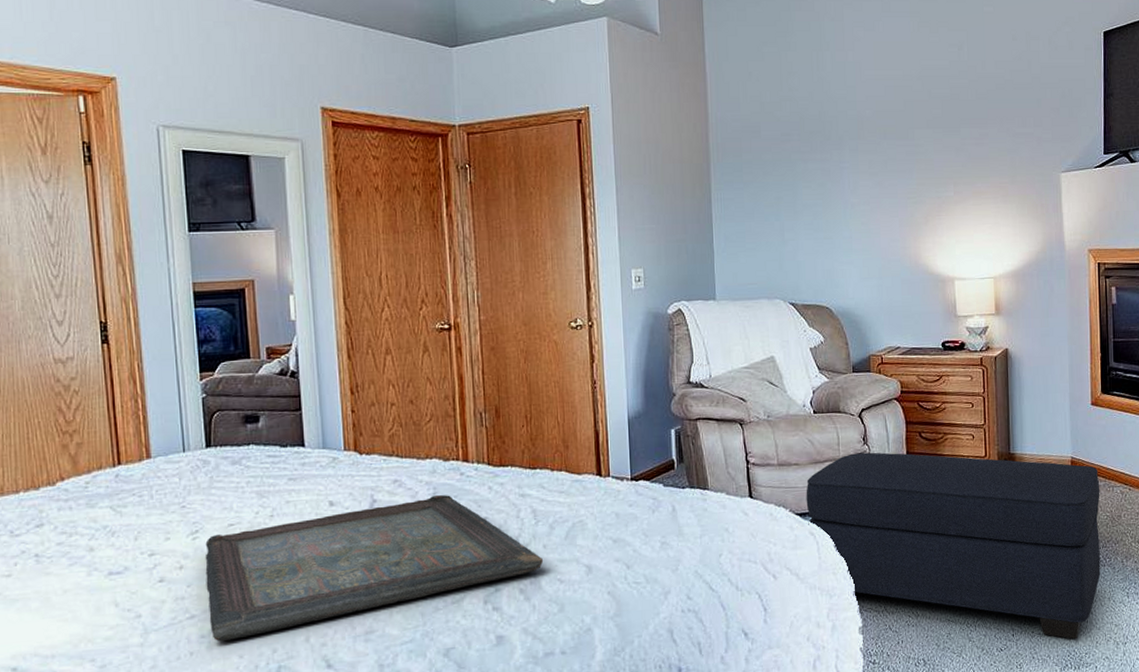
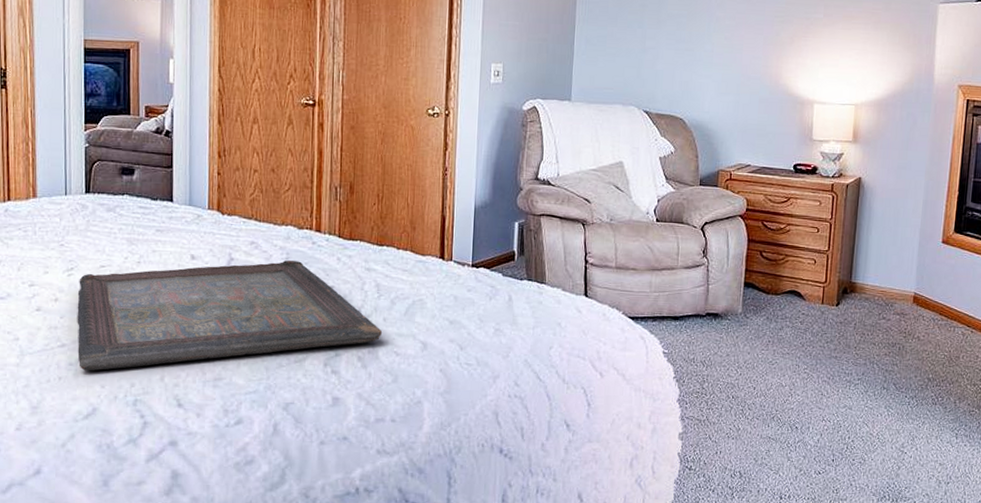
ottoman: present [806,452,1101,640] -> none [639,265,941,473]

